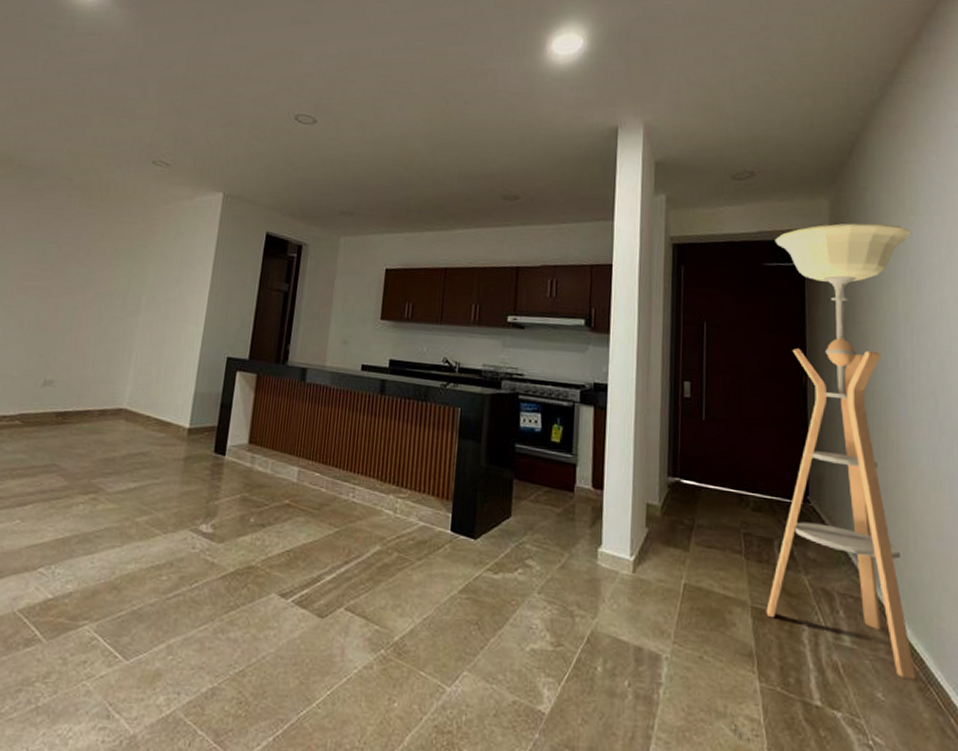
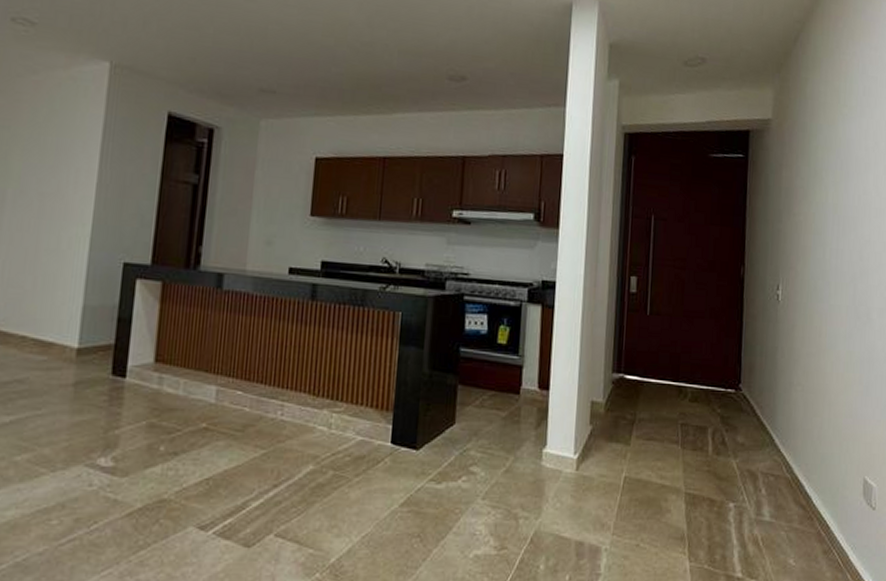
floor lamp: present [766,223,915,679] -> none [698,114,844,544]

